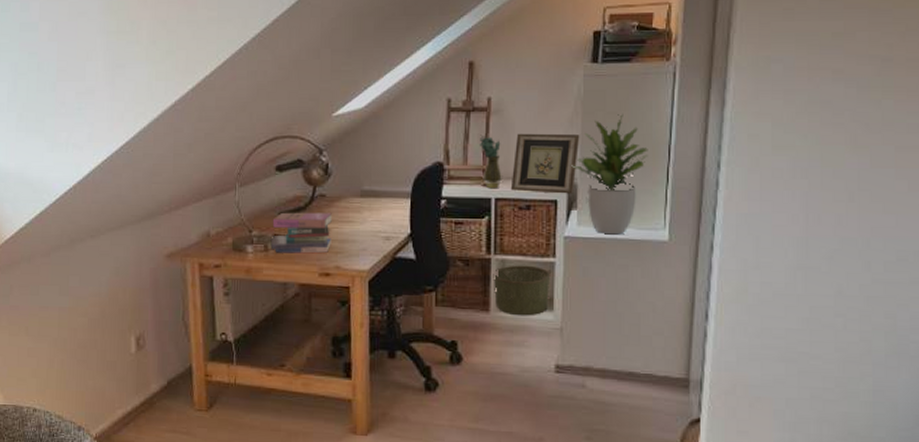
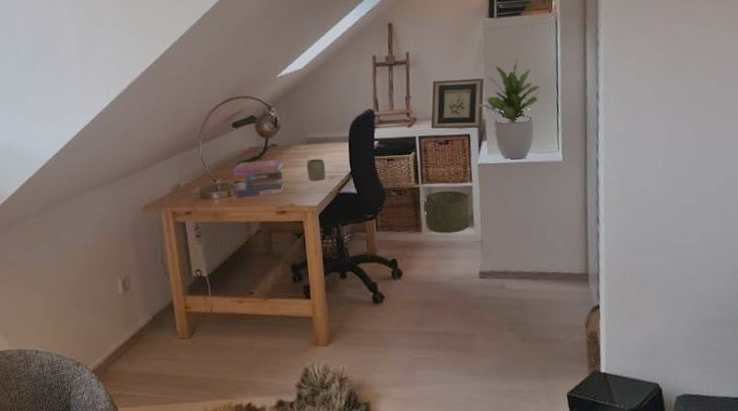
mug: none [358,214,382,241] -> present [306,158,326,181]
vase: present [479,135,502,189] -> none [402,84,423,129]

